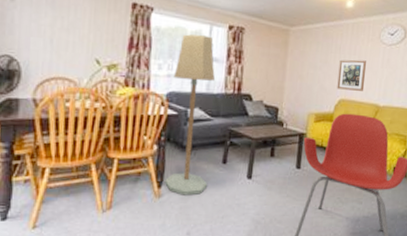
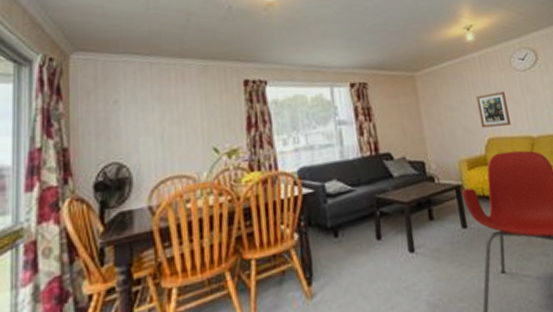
floor lamp: present [165,34,216,196] -> none [301,98,366,290]

